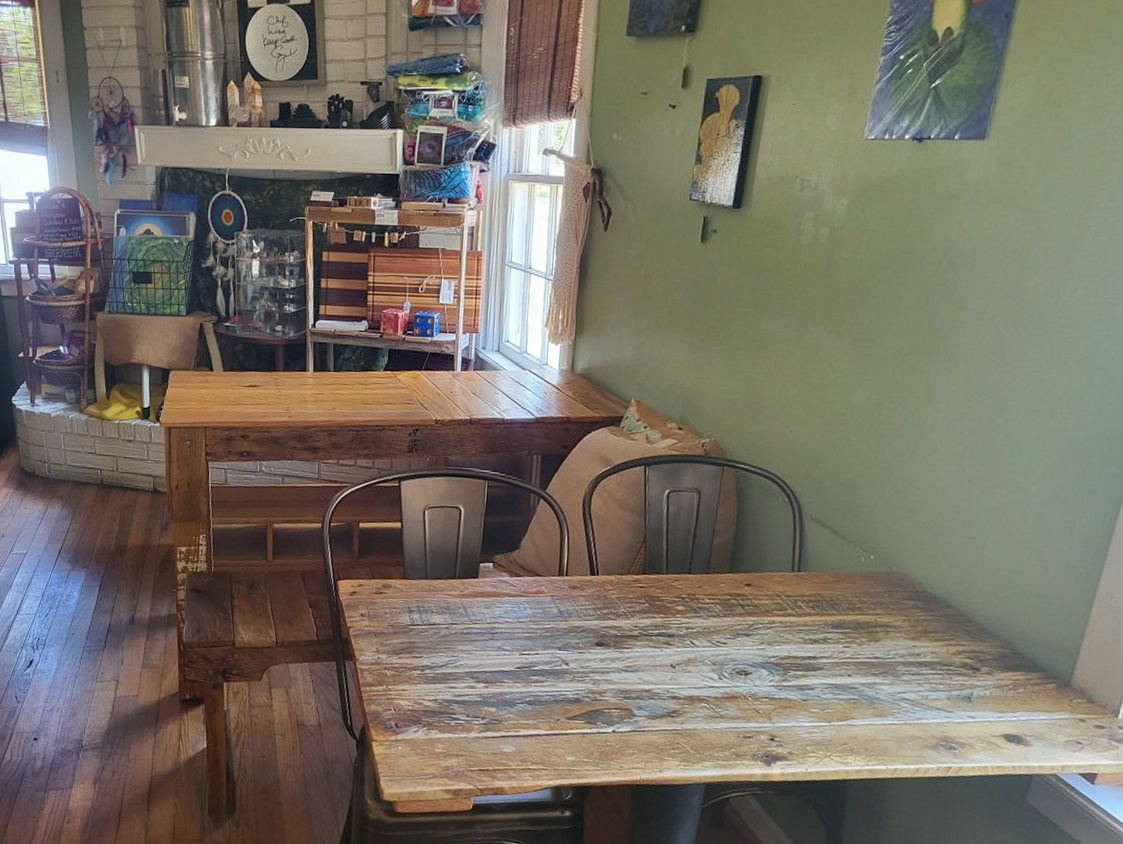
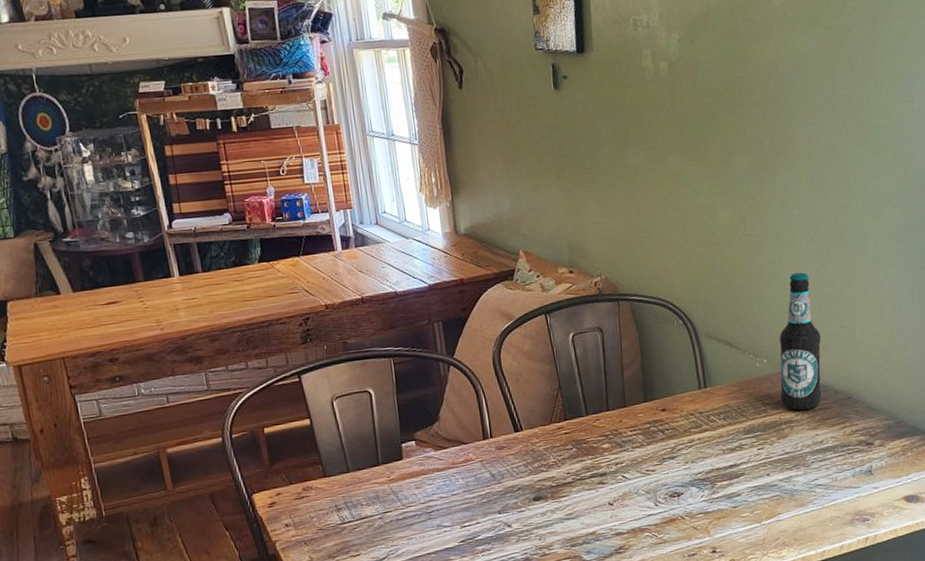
bottle: none [881,471,943,618] -> present [779,272,822,411]

